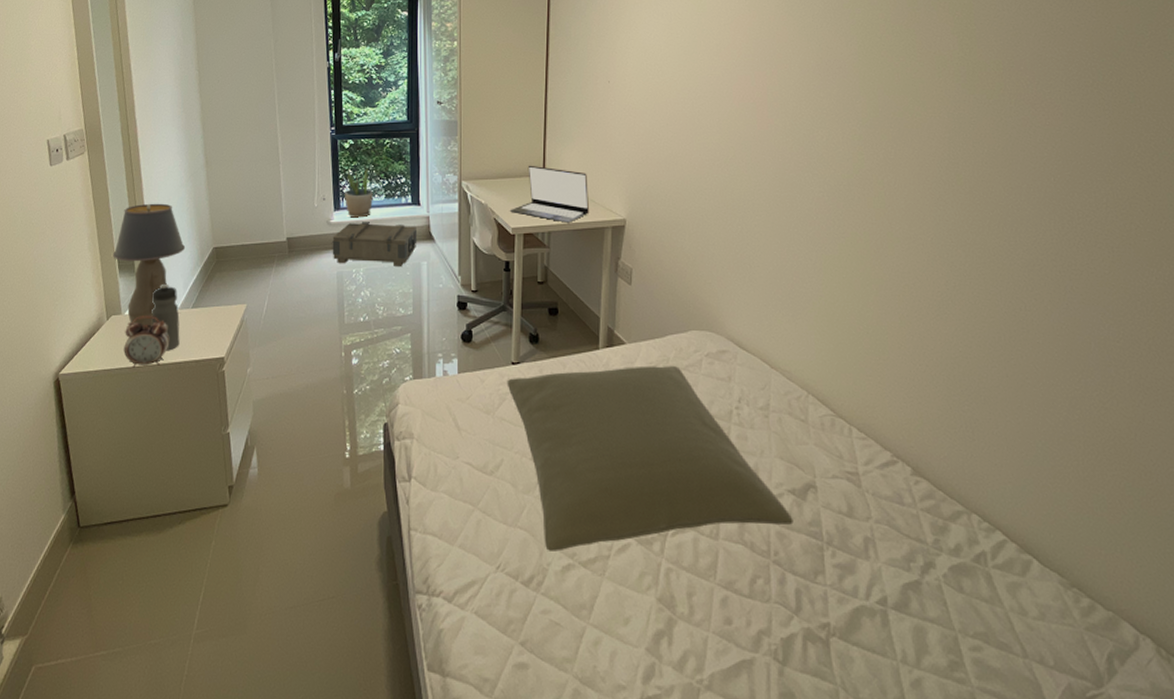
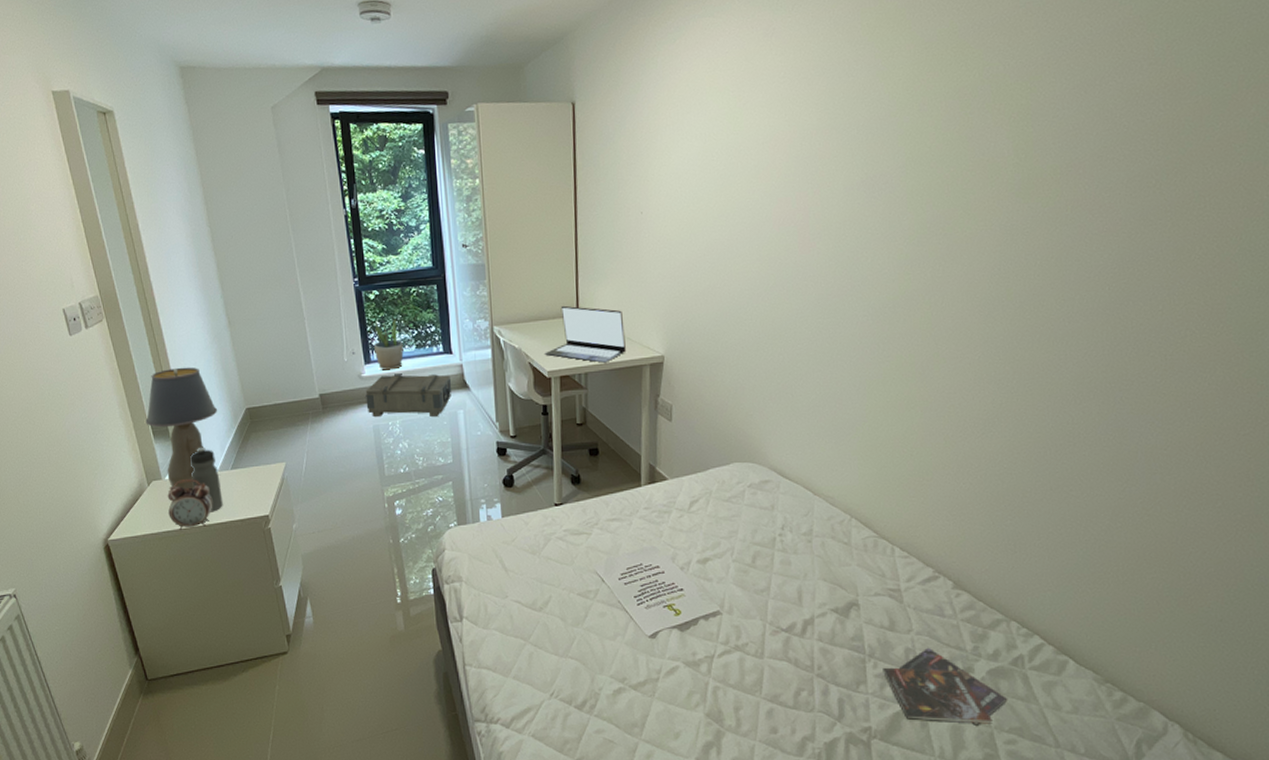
pillow: present [507,366,794,552] -> none [550,498,836,677]
booklet: none [841,537,971,629] -> present [883,647,1007,727]

